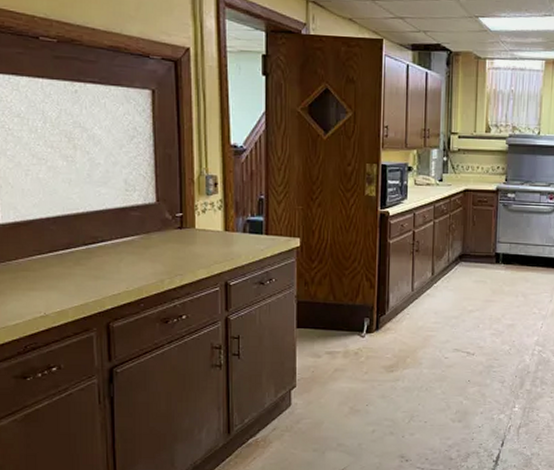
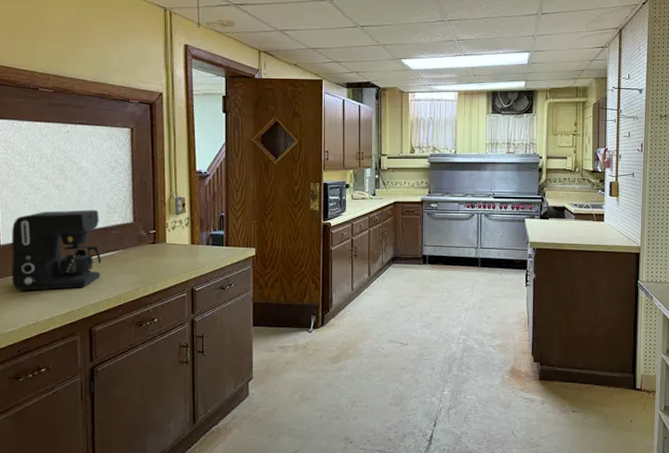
coffee maker: none [13,185,120,279] -> present [11,210,102,291]

